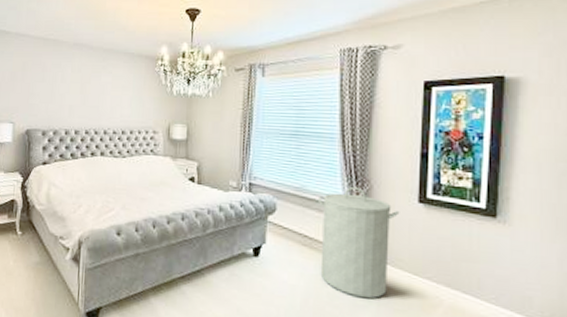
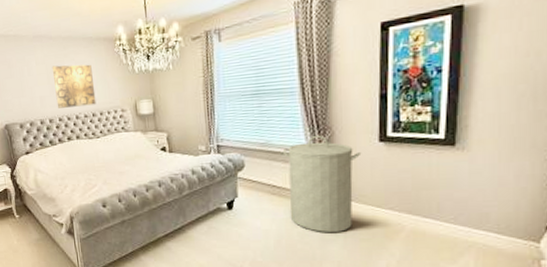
wall art: none [86,76,129,122] -> present [51,64,96,108]

